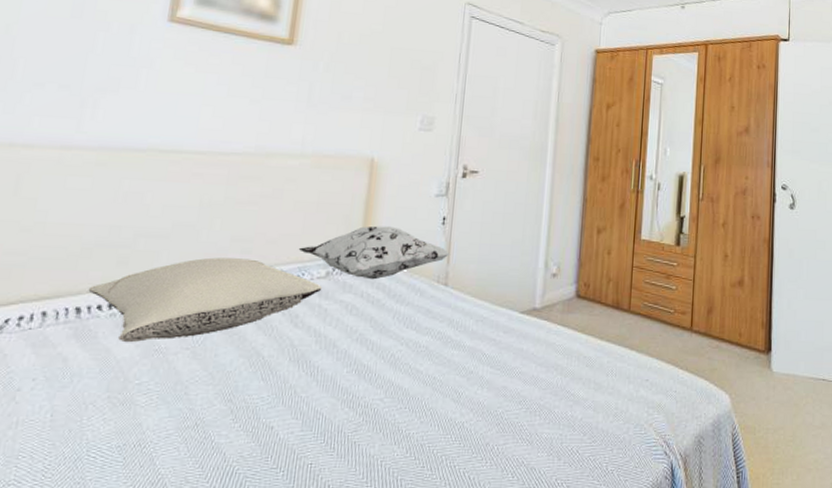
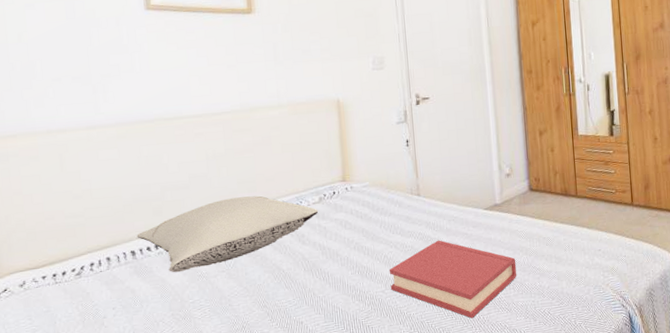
decorative pillow: present [298,226,451,280] -> none [293,154,418,199]
hardback book: none [391,343,548,448] -> present [389,240,517,319]

